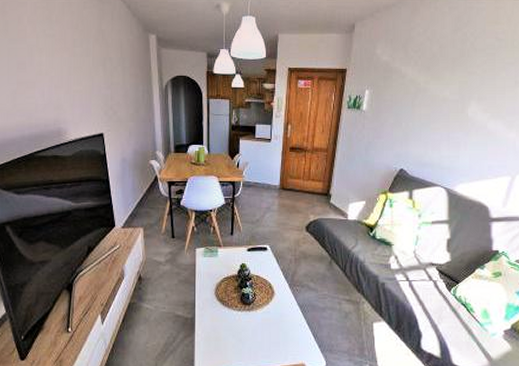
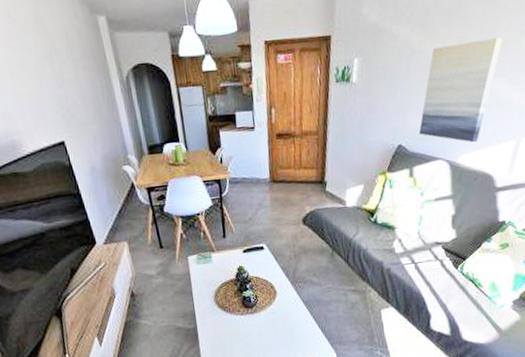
wall art: none [420,85,501,174] -> present [419,37,503,143]

